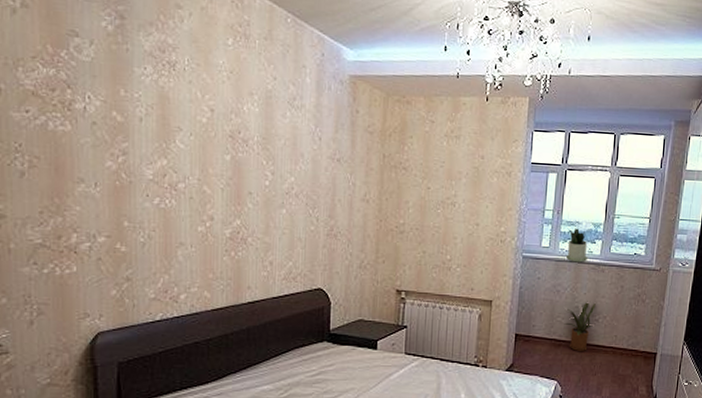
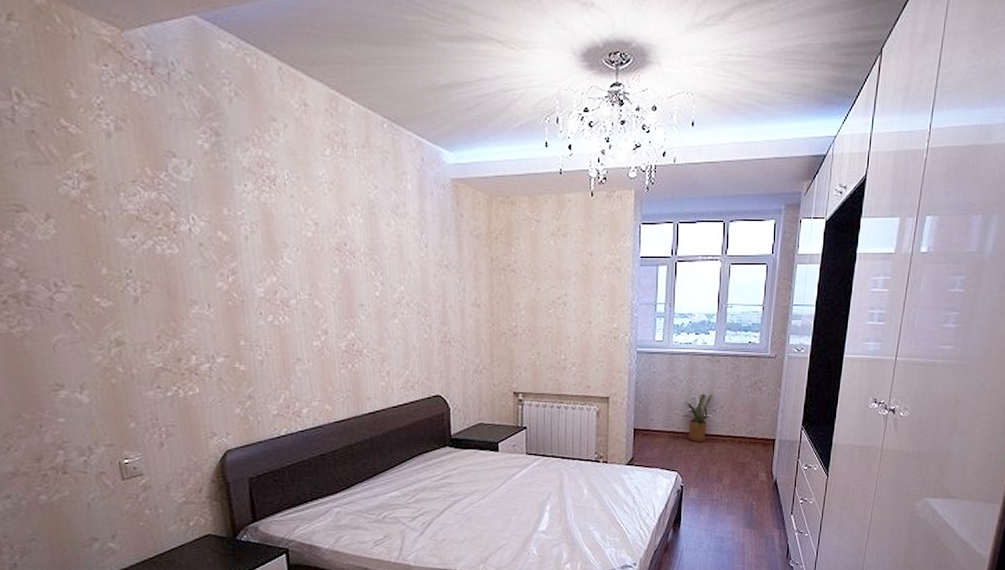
planter: present [565,228,588,263] -> none [680,320,703,355]

